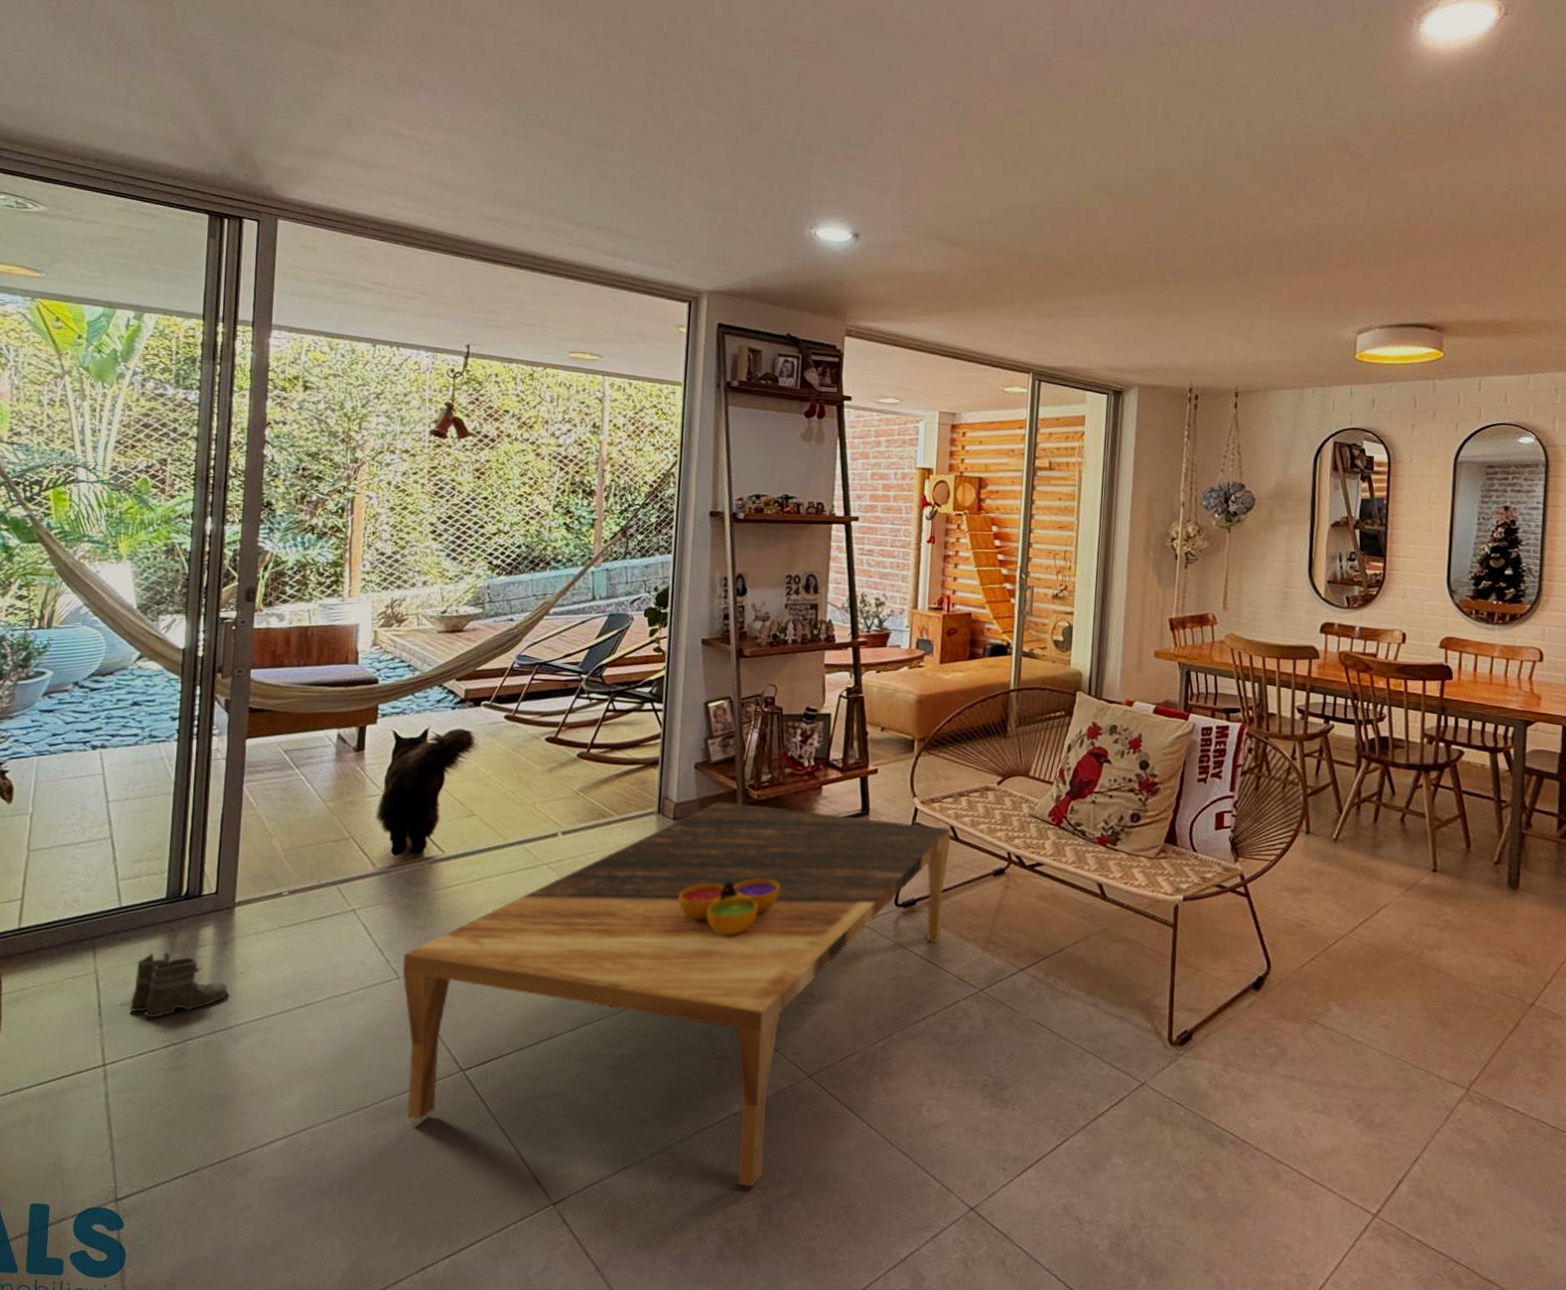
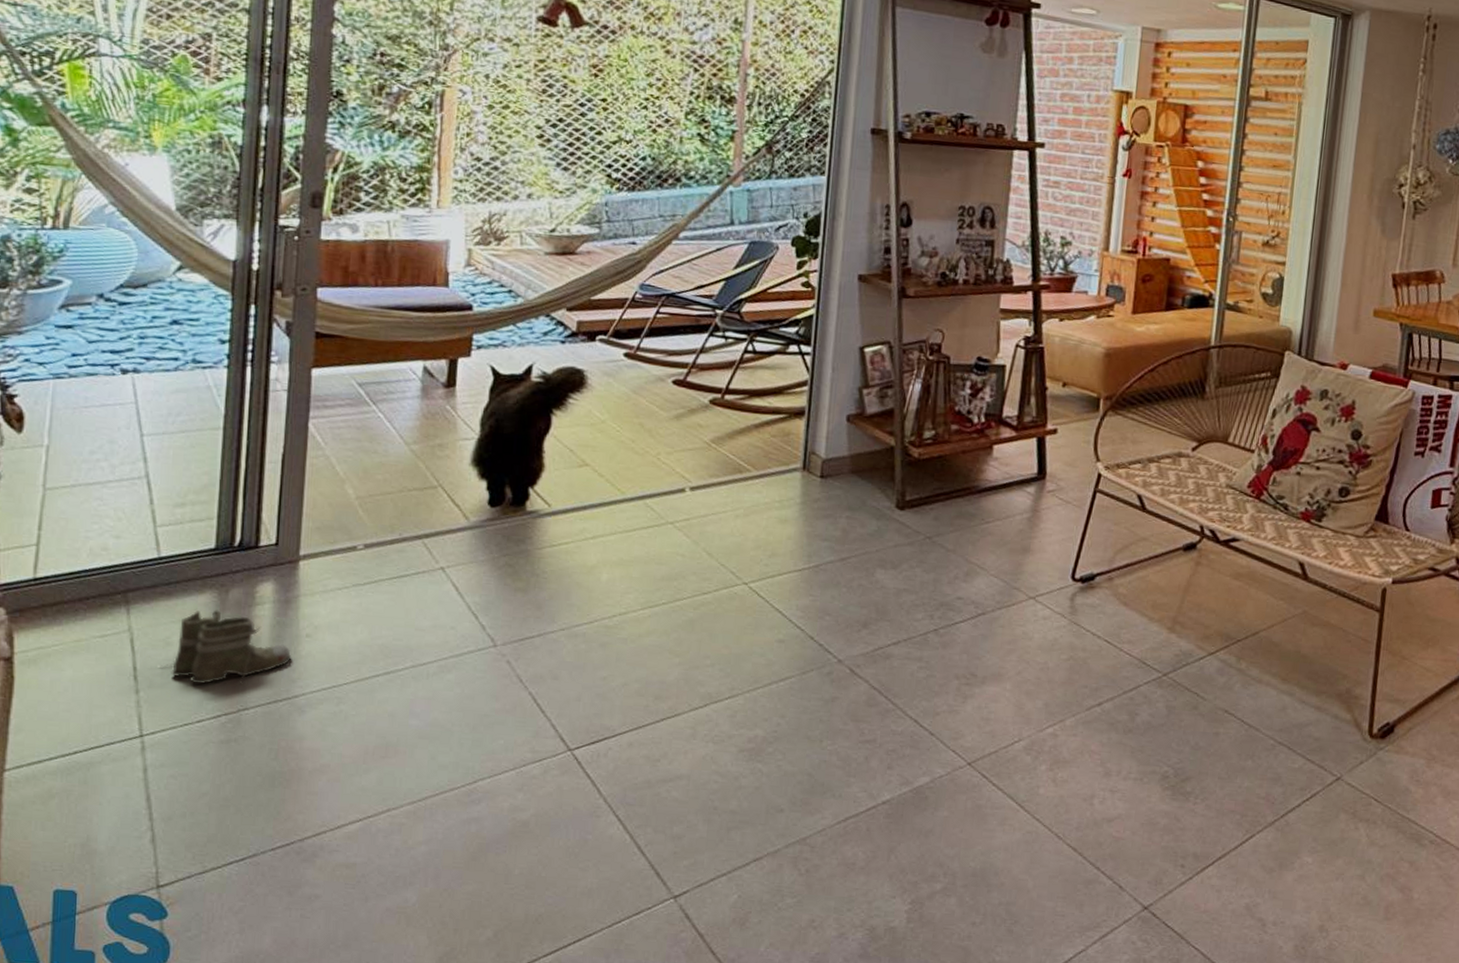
coffee table: present [402,801,951,1187] -> none [500,459,1138,882]
decorative bowl: present [678,878,781,935] -> none [825,546,942,608]

